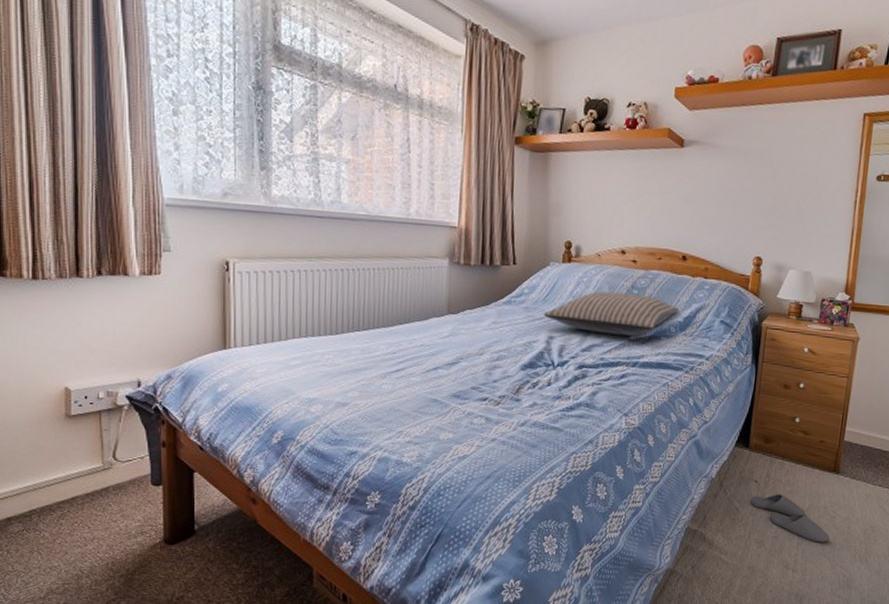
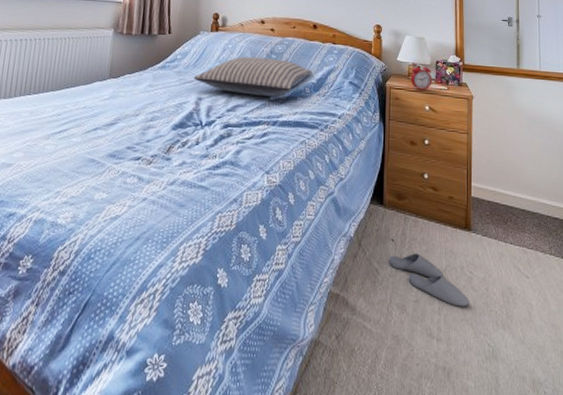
alarm clock: none [790,300,816,331] -> present [410,63,432,90]

